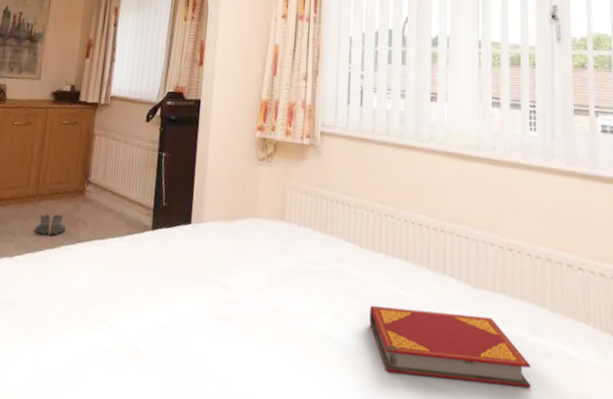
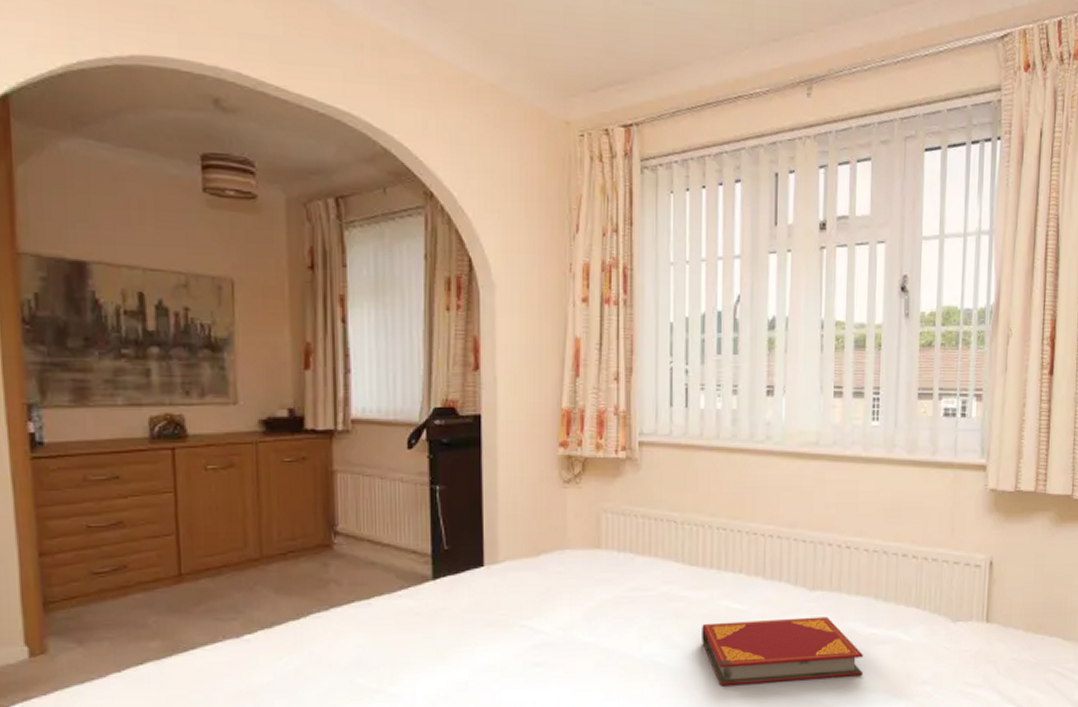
boots: present [34,214,66,236] -> none [265,577,313,606]

